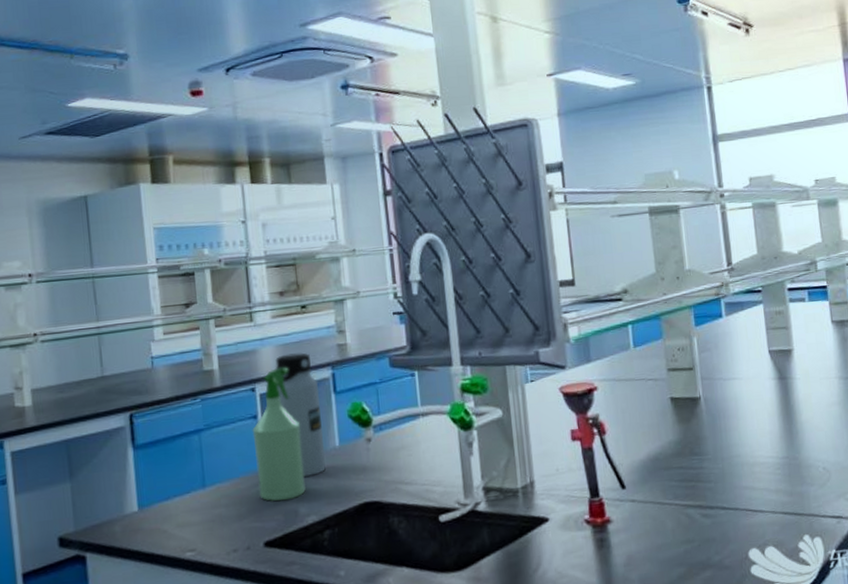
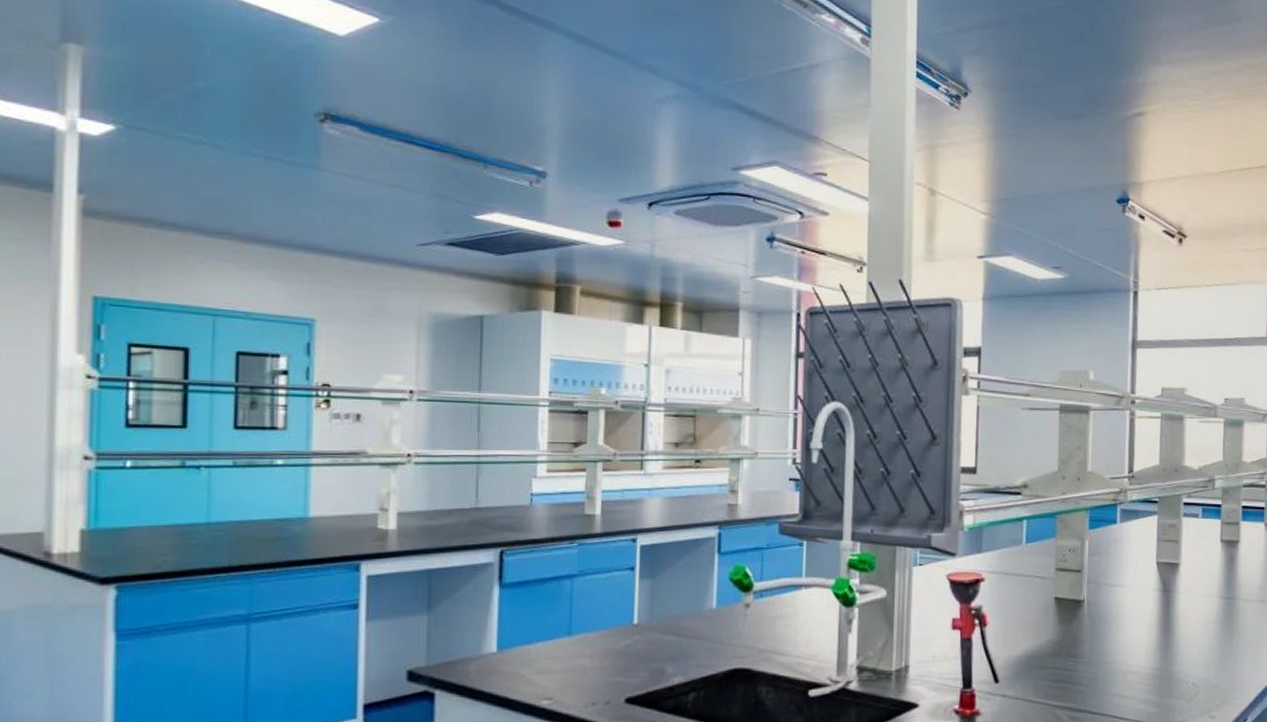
spray bottle: present [252,367,306,502] -> none [627,521,678,658]
water bottle: present [275,353,327,477] -> none [660,508,703,637]

